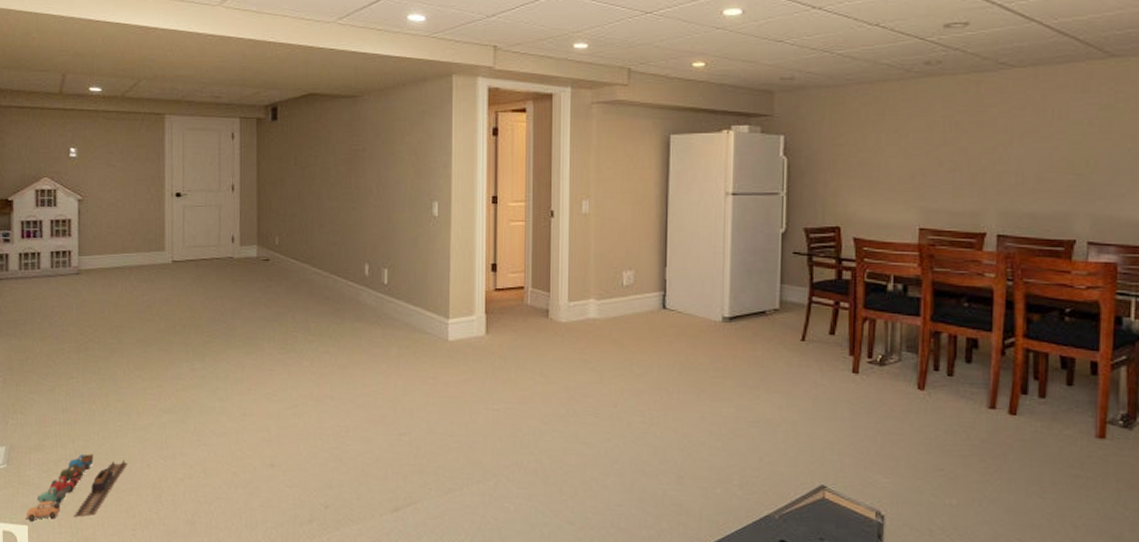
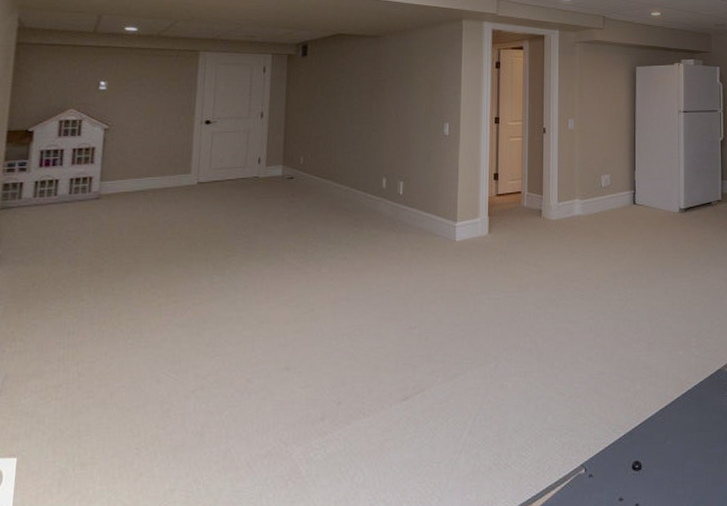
toy train set: present [25,453,128,521] -> none [14,375,136,453]

